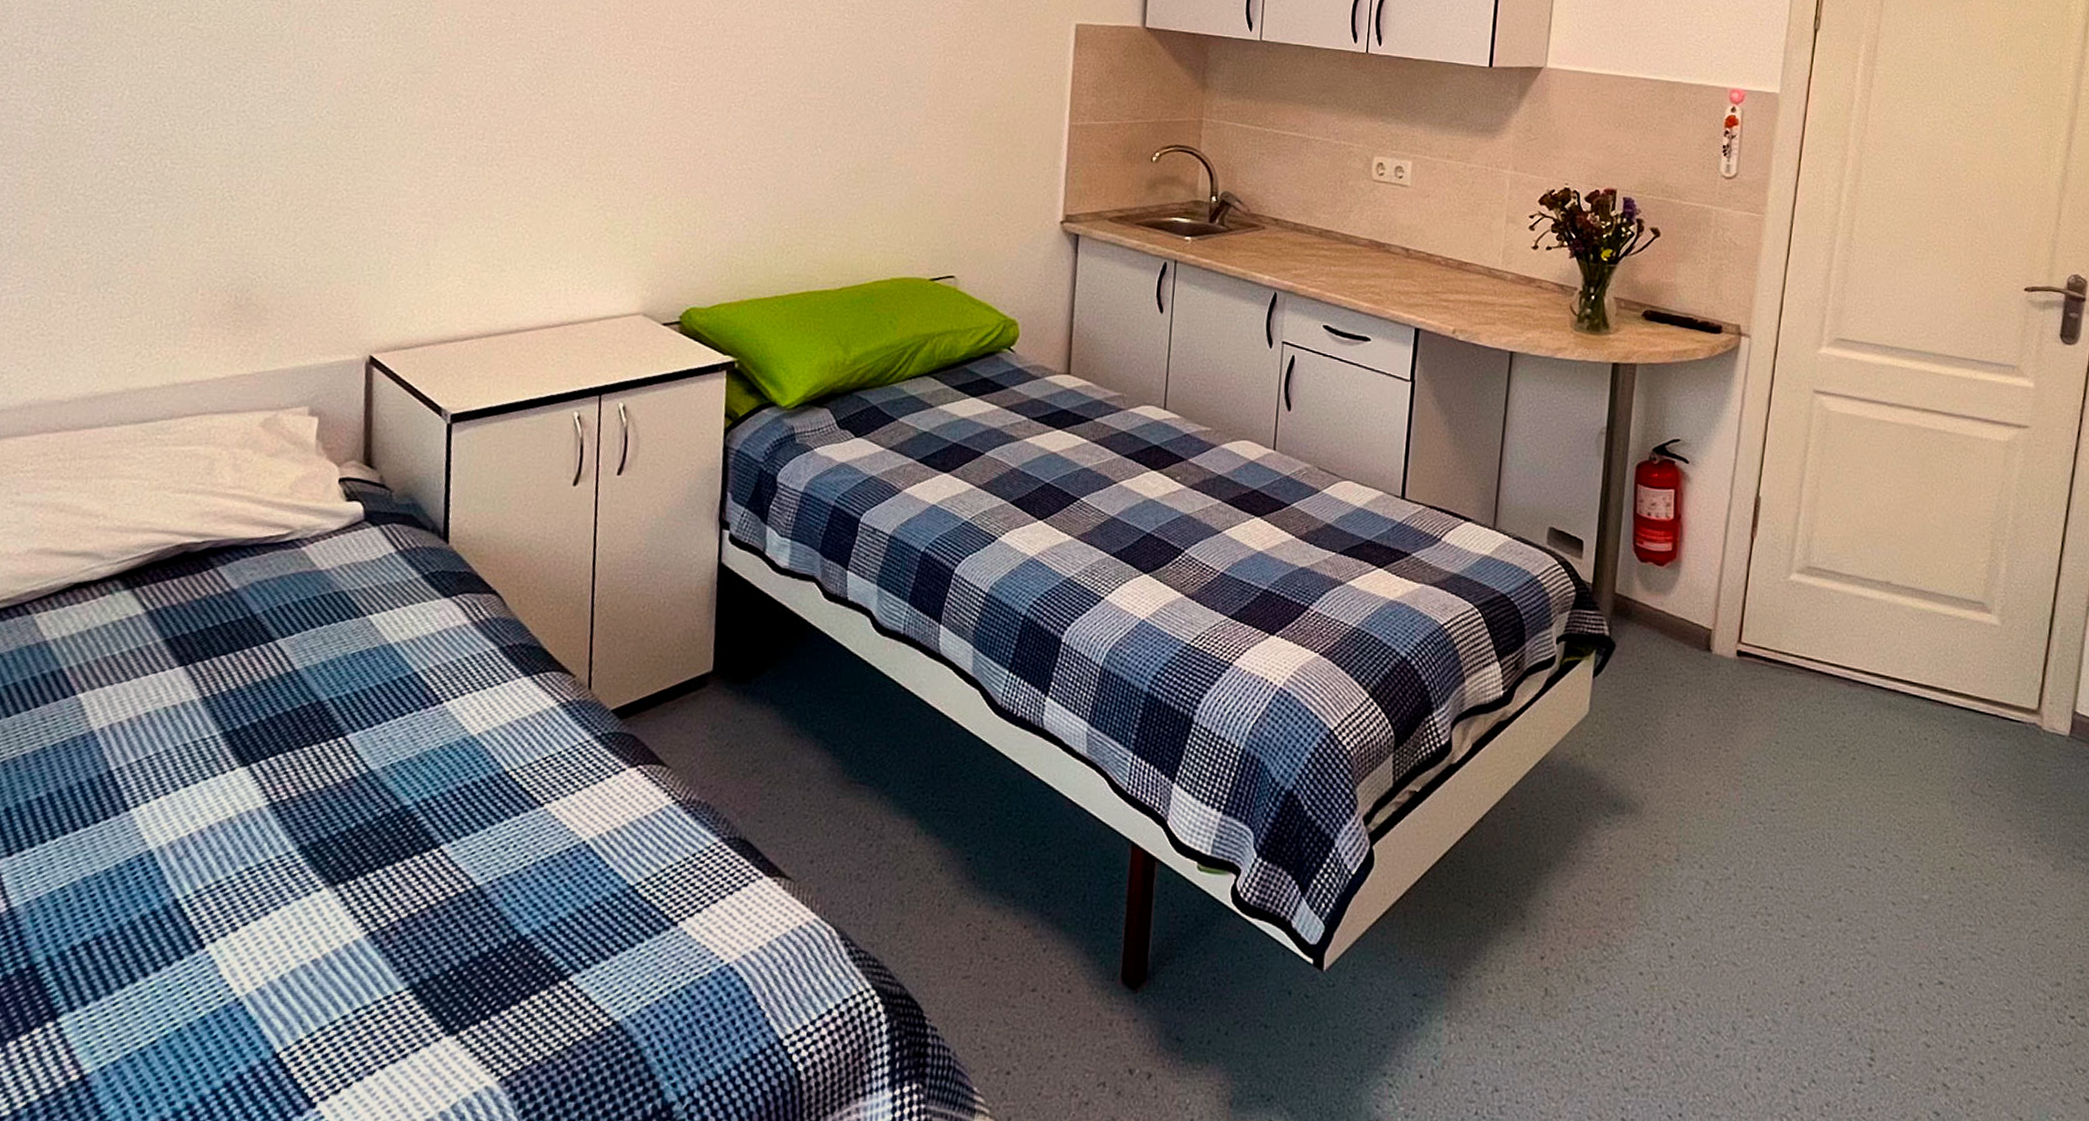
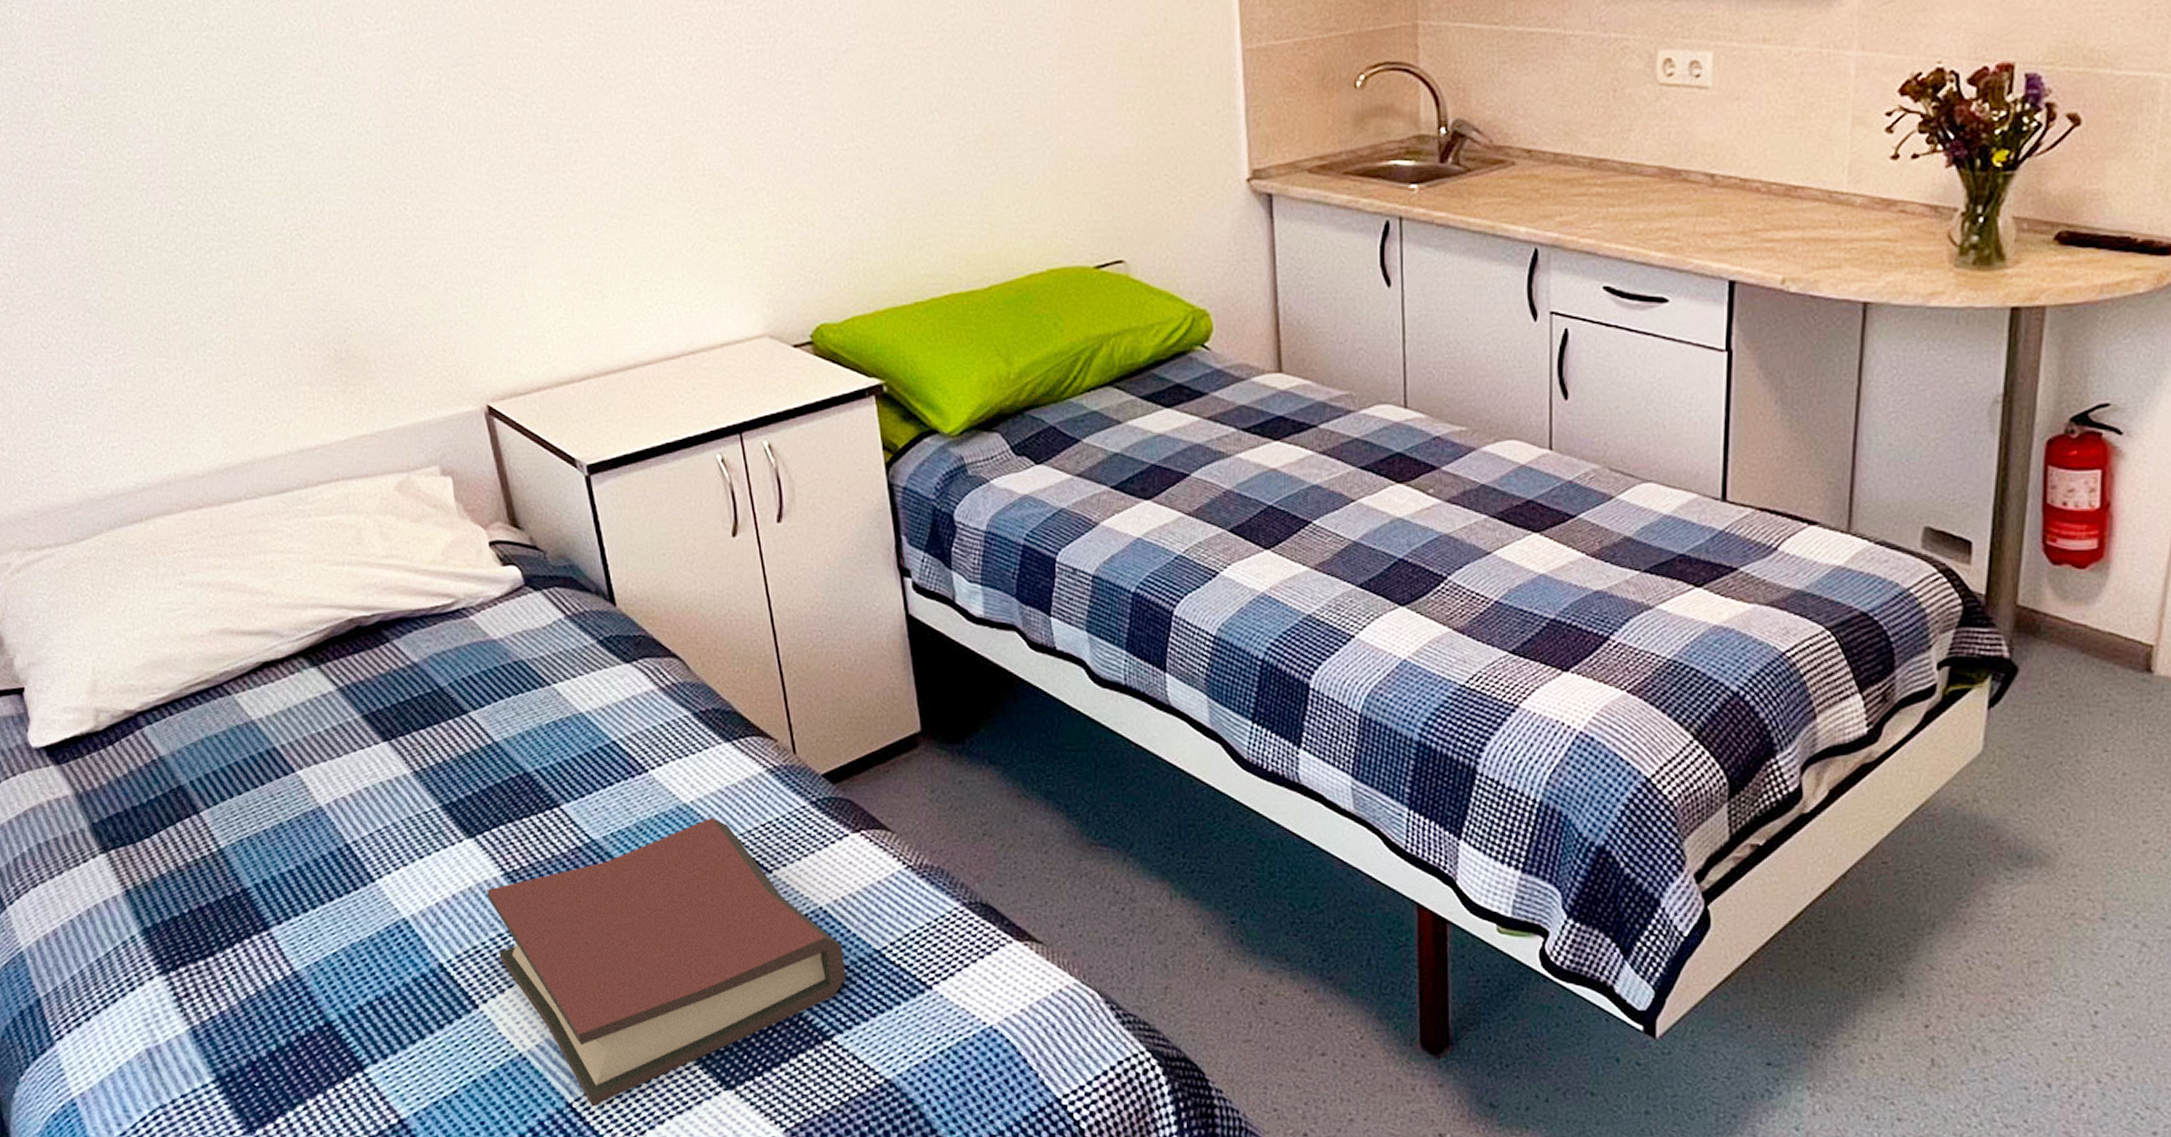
hardback book: none [241,750,598,1057] -> present [487,817,846,1107]

